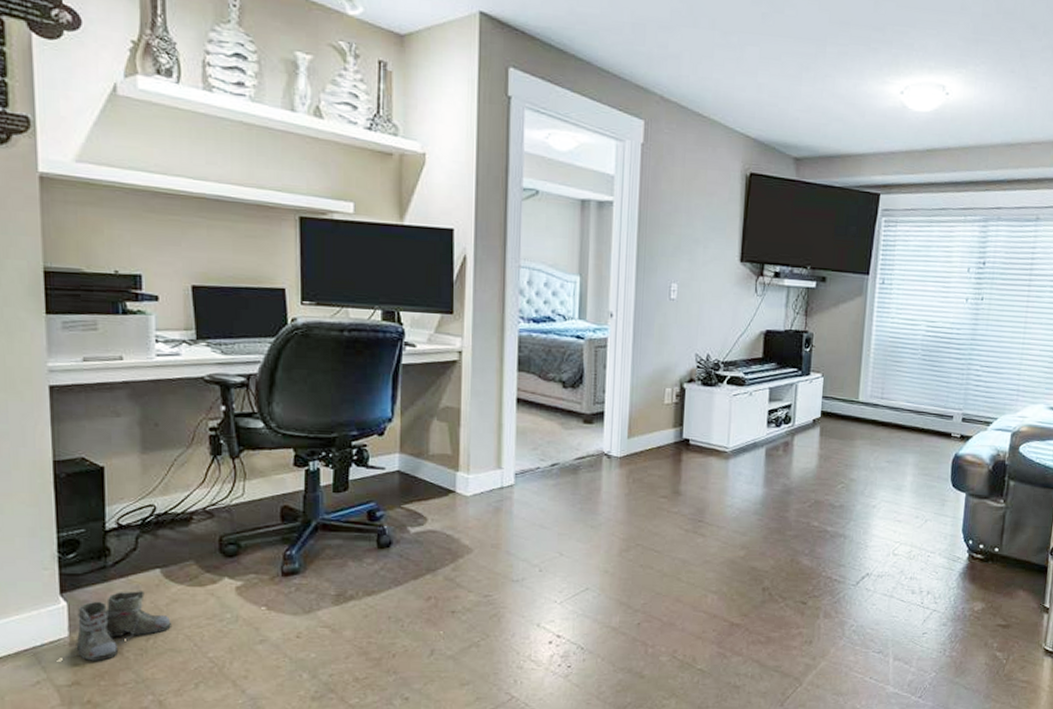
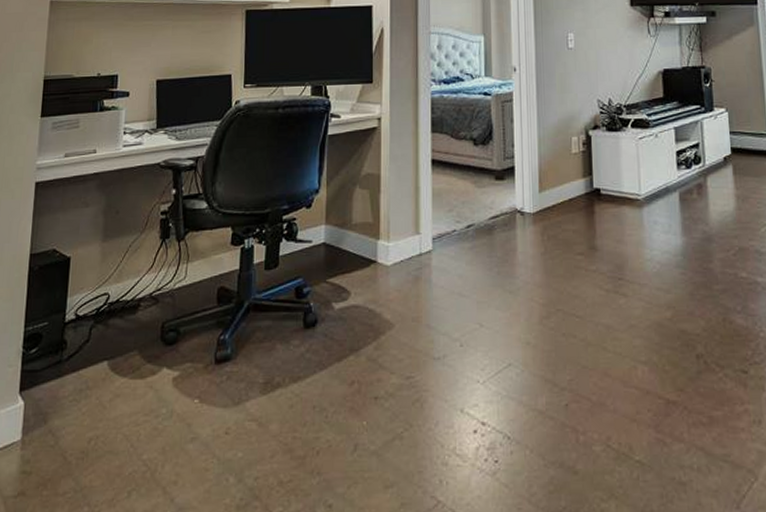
boots: present [63,591,171,661] -> none [13,386,112,467]

